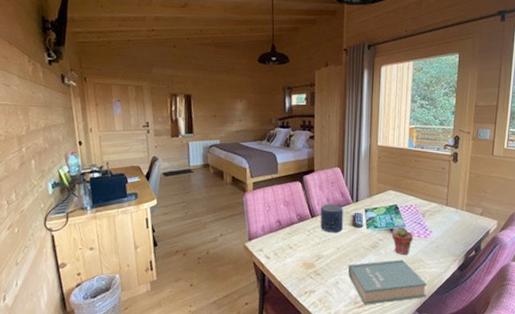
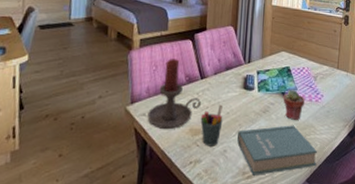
candle holder: none [264,200,312,264] -> present [147,59,201,130]
pen holder: none [313,241,334,279] -> present [200,104,223,146]
candle: present [320,203,343,233] -> none [210,64,235,96]

